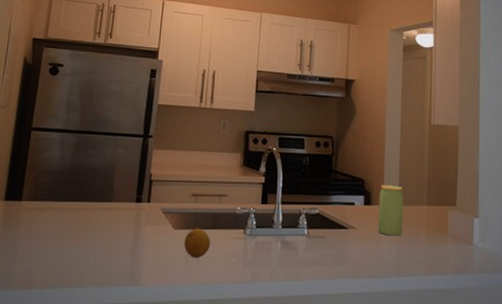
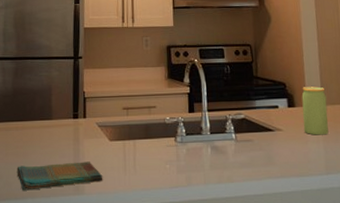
dish towel: none [66,250,163,279] -> present [17,161,103,191]
fruit: present [184,228,211,258] -> none [120,139,145,166]

